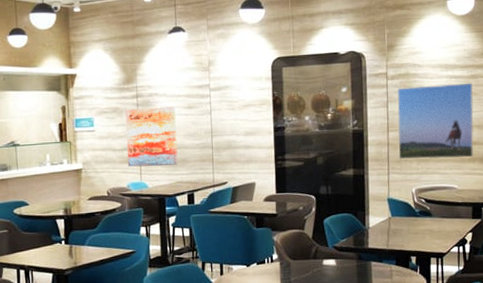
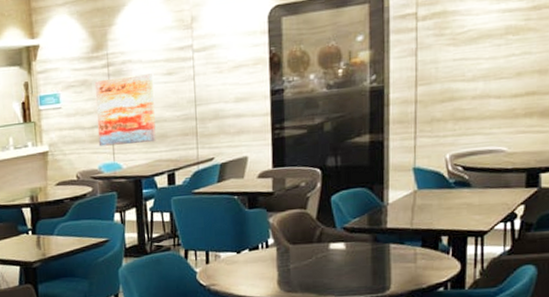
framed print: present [397,83,474,160] -> none [428,16,535,120]

